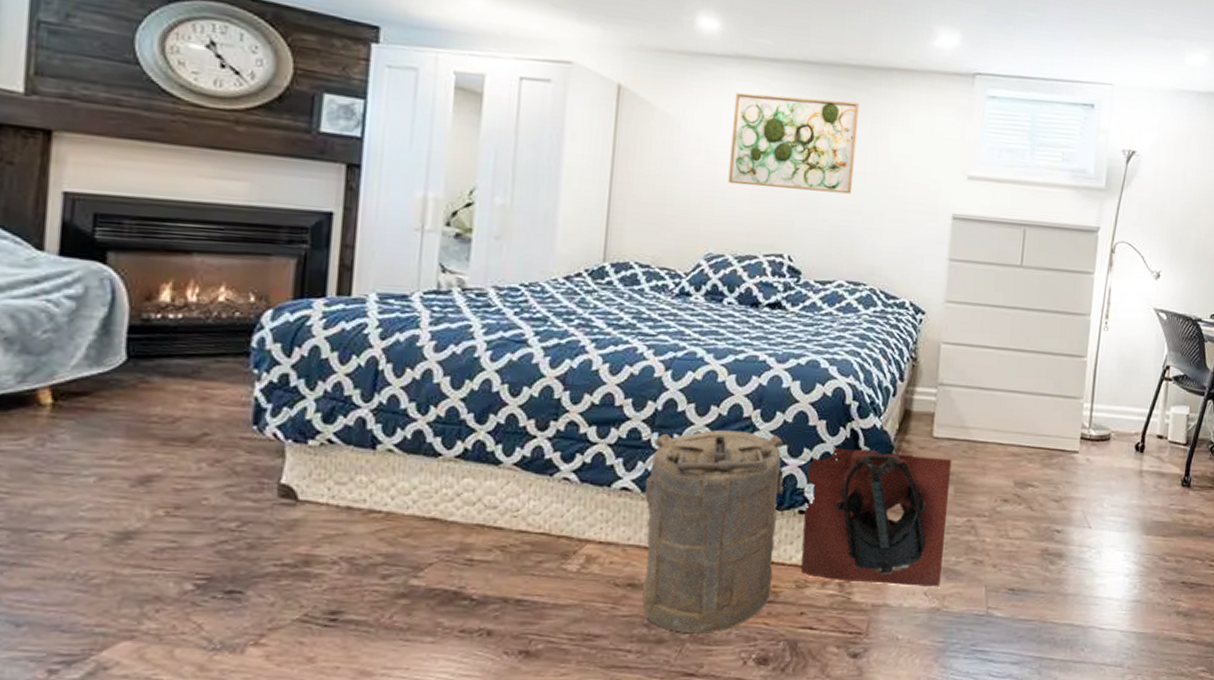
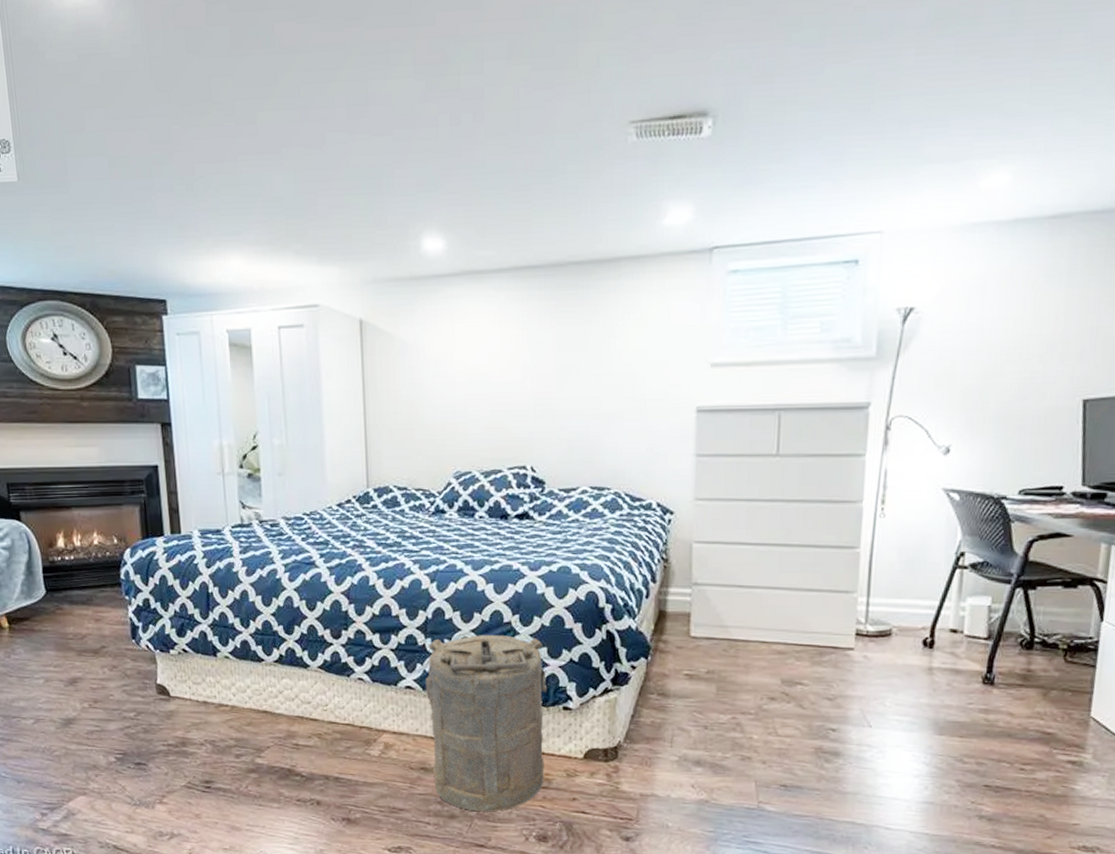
wall art: present [728,93,859,194] -> none [465,301,588,402]
backpack: present [801,448,952,587] -> none [569,649,712,781]

